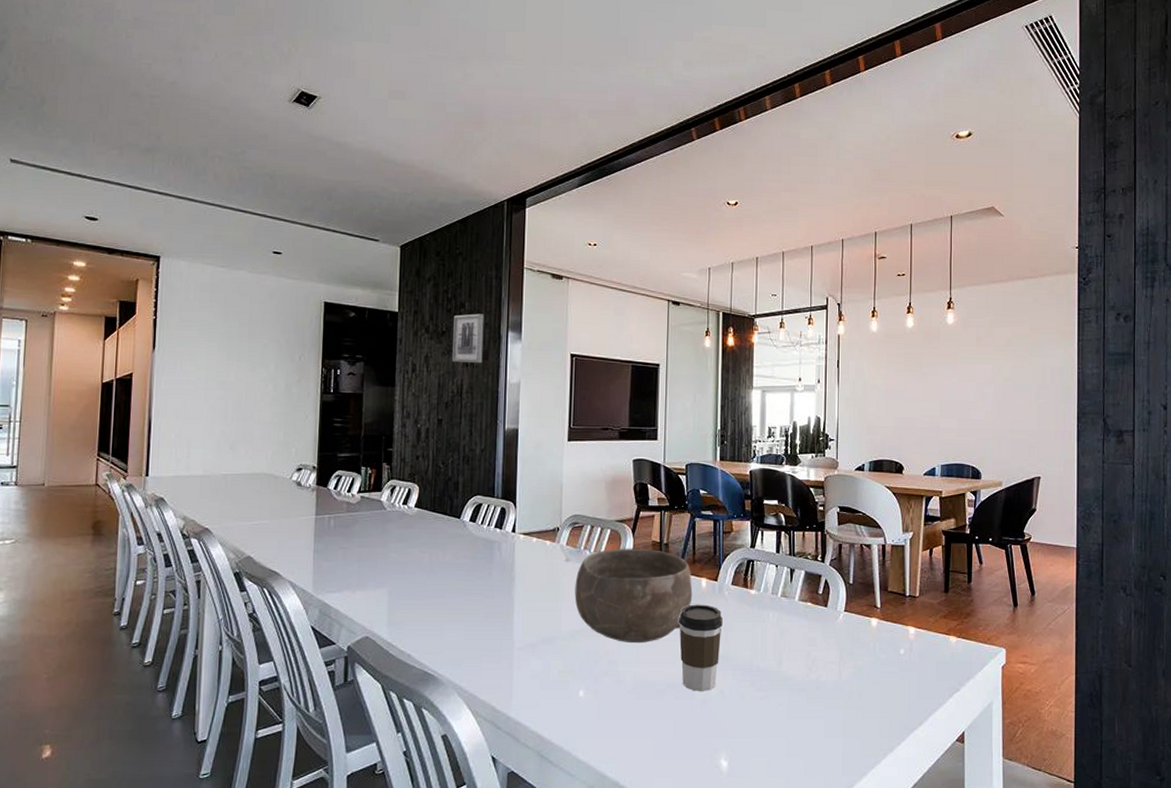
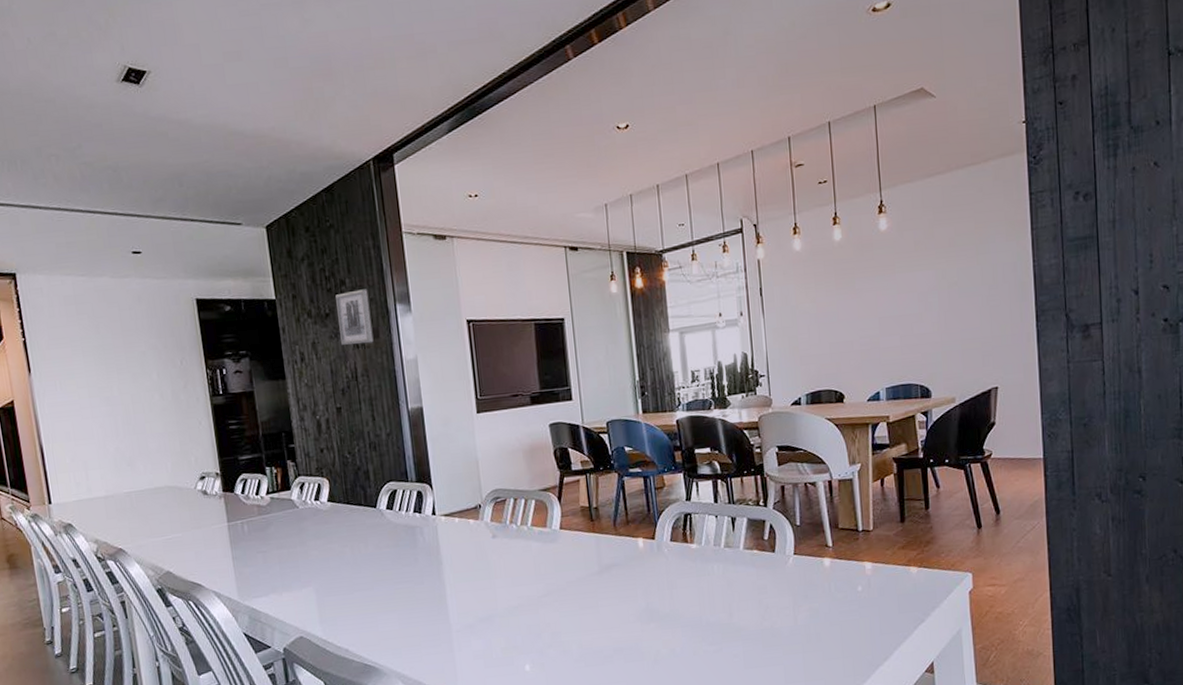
bowl: present [574,548,693,644] -> none [505,515,631,613]
coffee cup: present [679,604,723,691] -> none [619,564,666,653]

